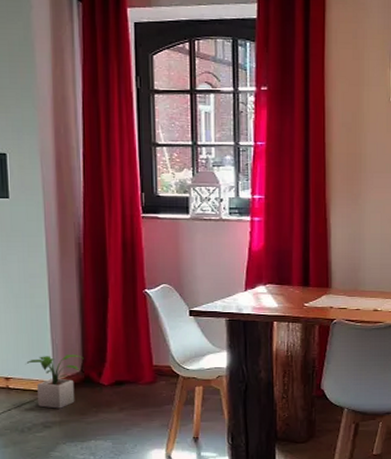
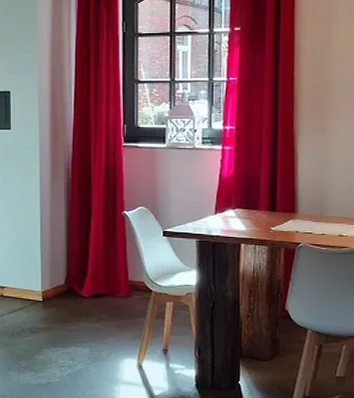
potted plant: present [26,354,84,409] -> none [18,268,68,316]

